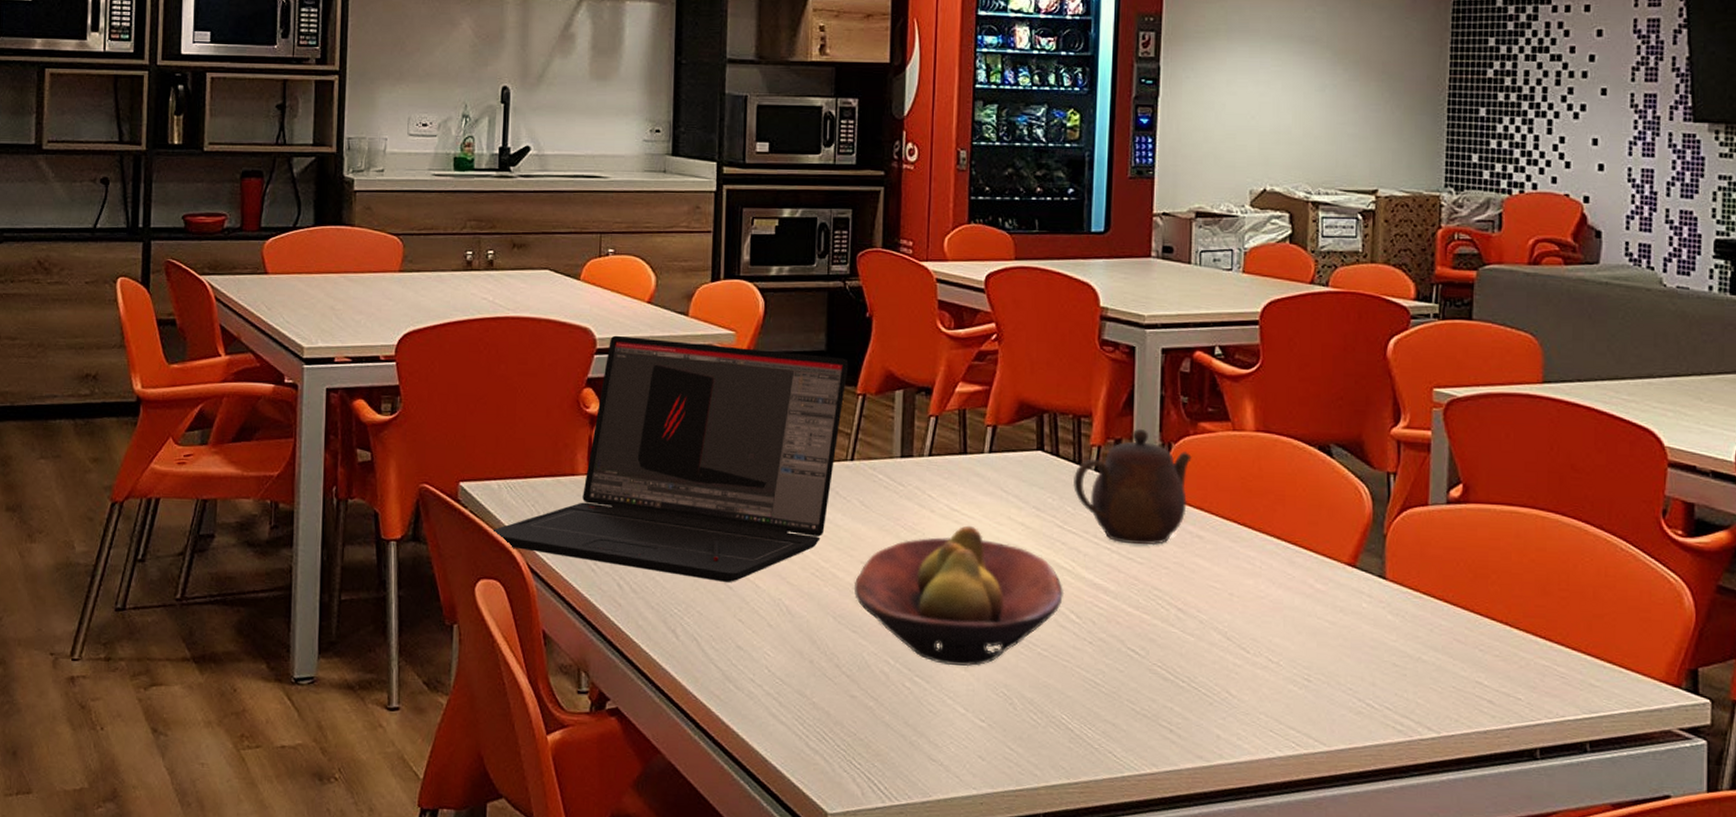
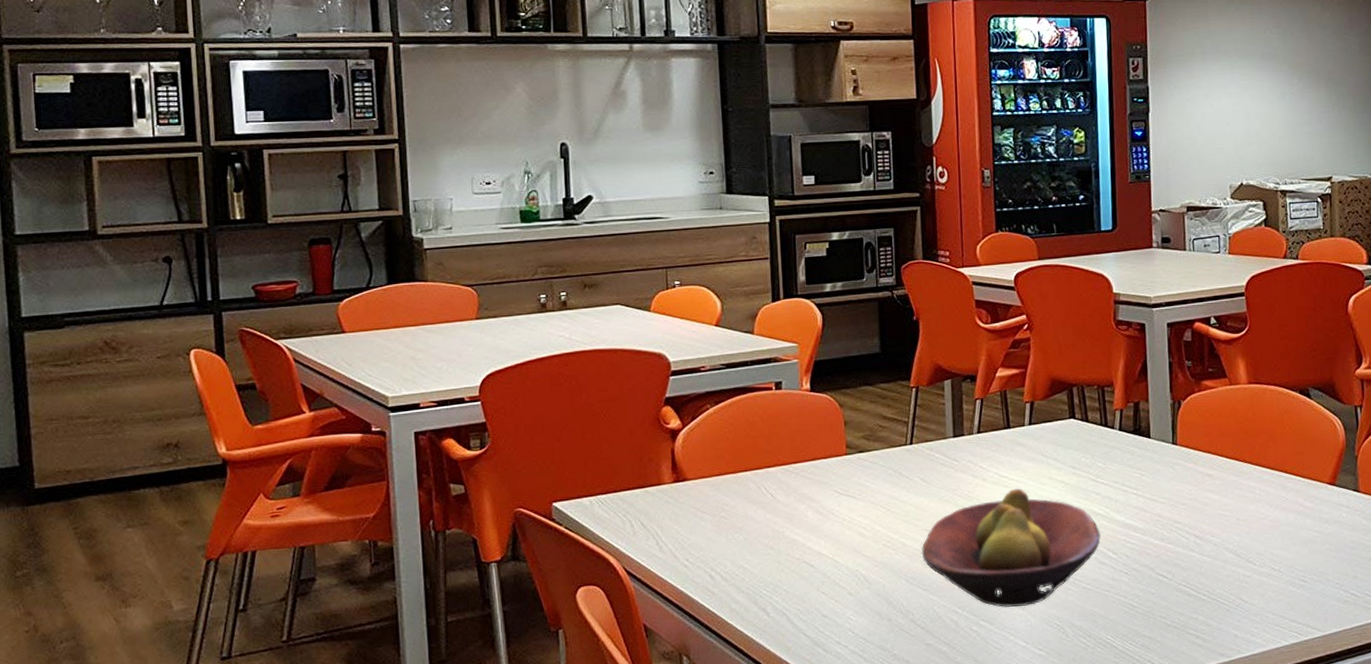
laptop: present [492,335,849,582] -> none [588,357,902,562]
teapot: present [1074,429,1192,546] -> none [1102,392,1198,488]

